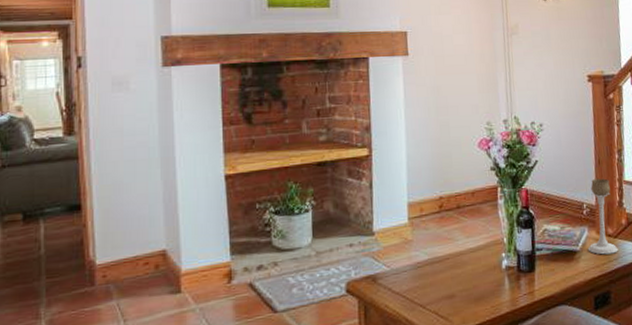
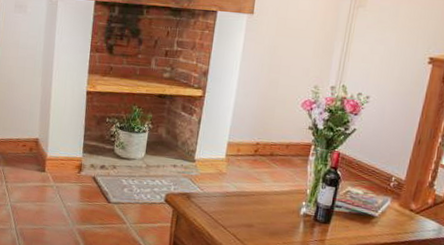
candle holder: present [587,178,618,255] -> none [386,156,425,227]

